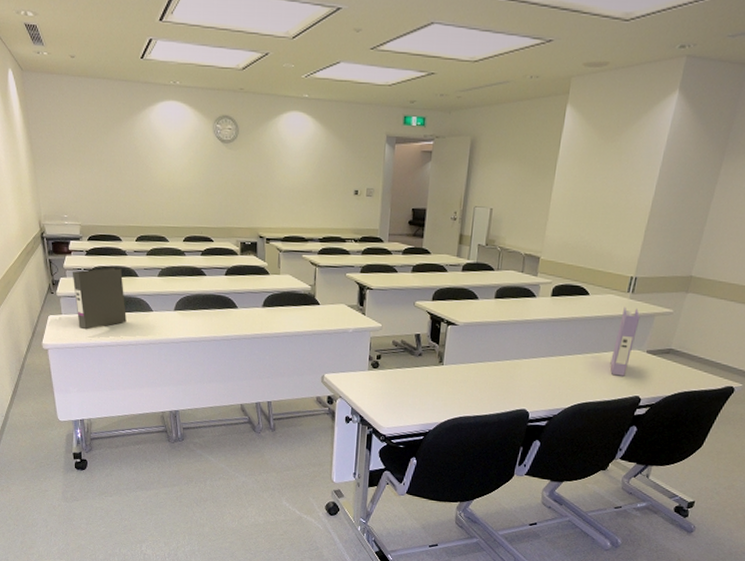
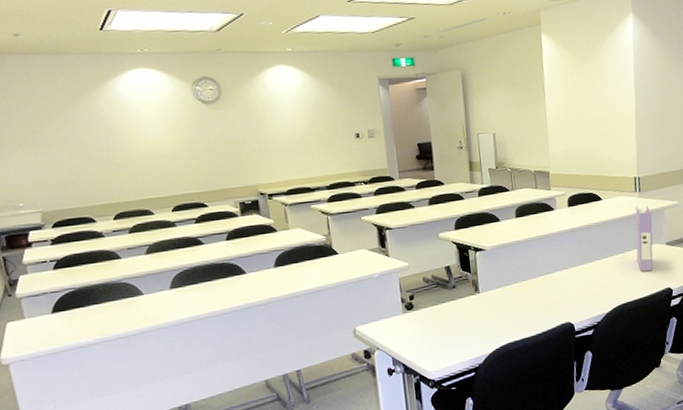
binder: present [72,268,126,330] -> none [34,253,111,332]

